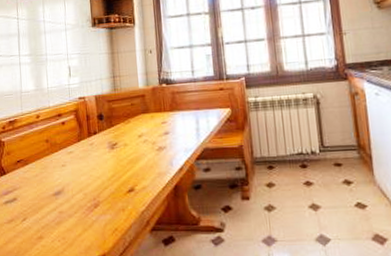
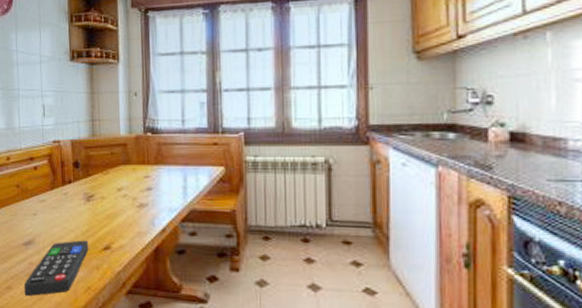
remote control: none [54,185,115,244] -> present [24,240,89,297]

